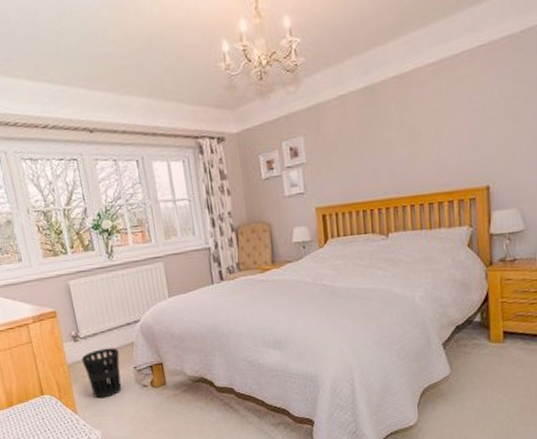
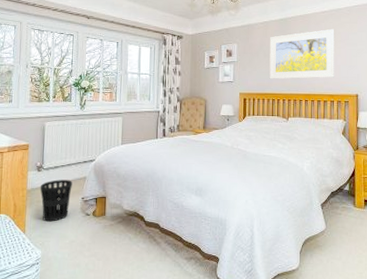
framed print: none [351,89,452,182] -> present [269,28,335,79]

